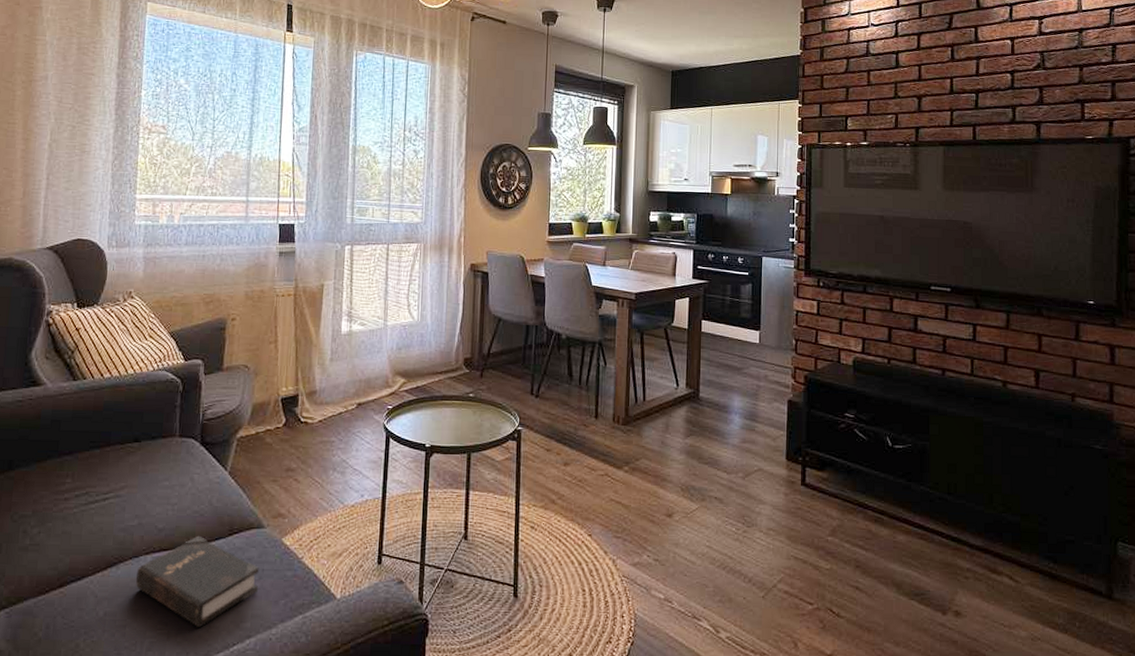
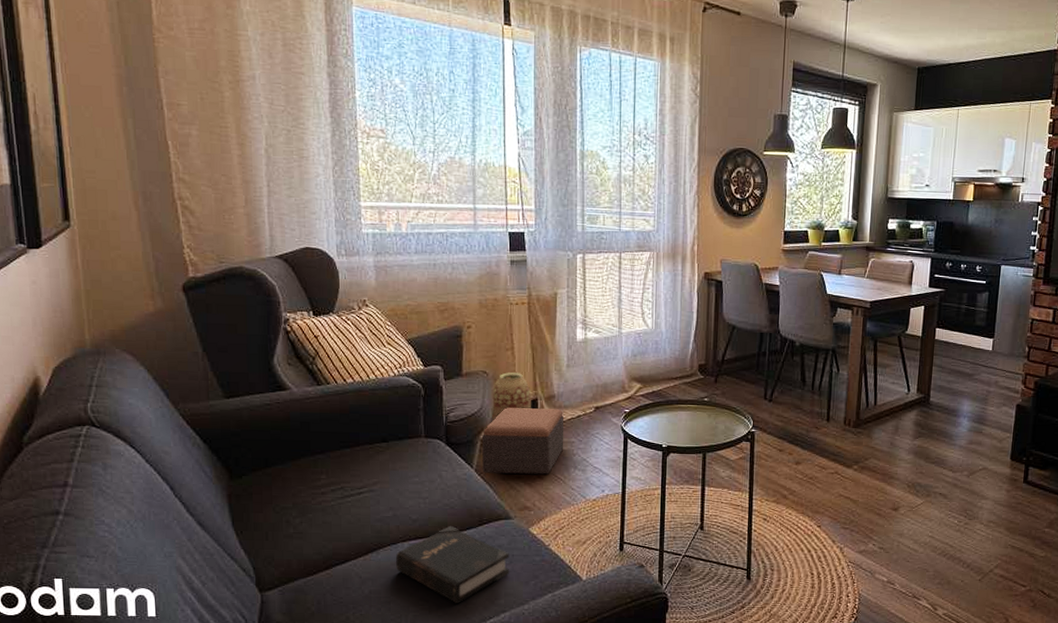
footstool: none [236,404,325,477] -> present [482,408,564,474]
vase: none [250,367,293,418] -> present [491,372,531,420]

